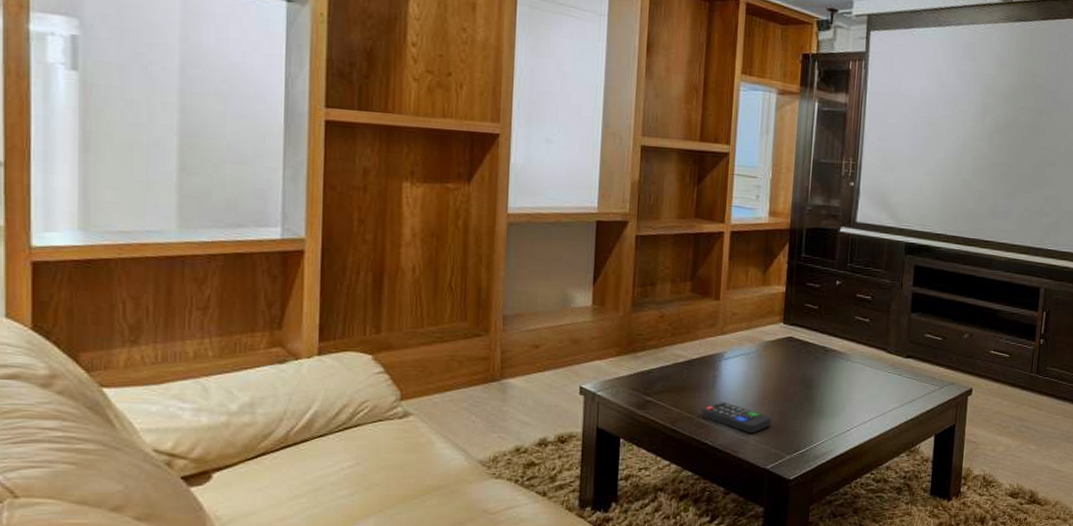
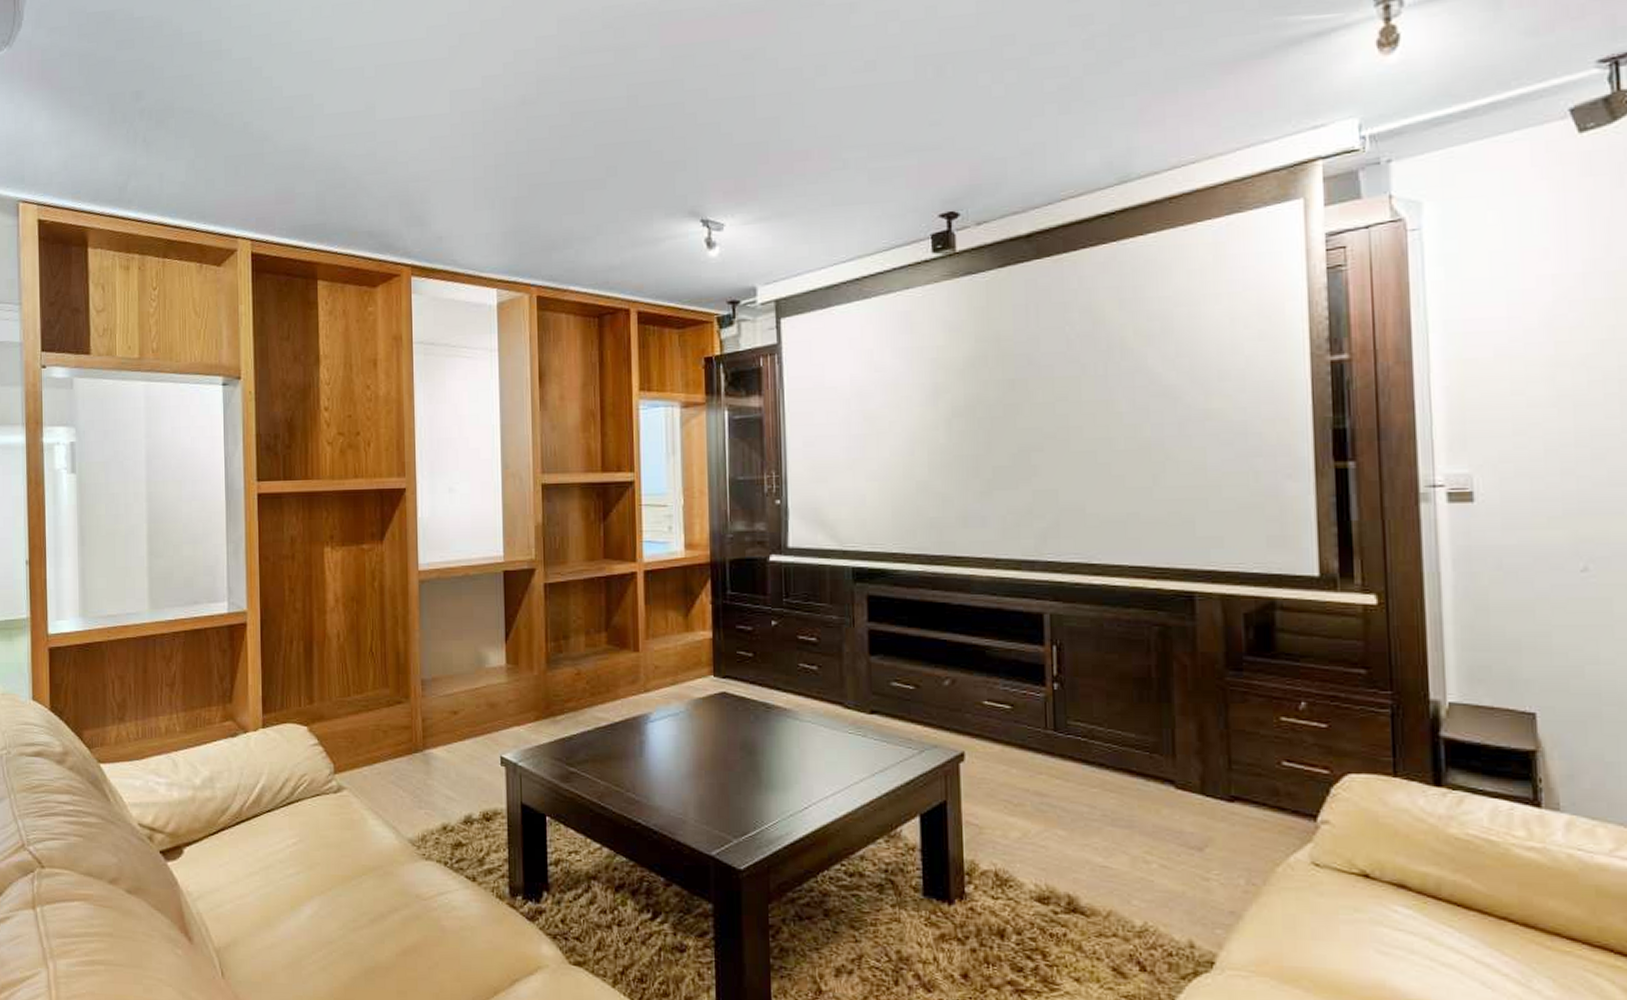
remote control: present [701,402,772,434] -> none [630,772,711,812]

